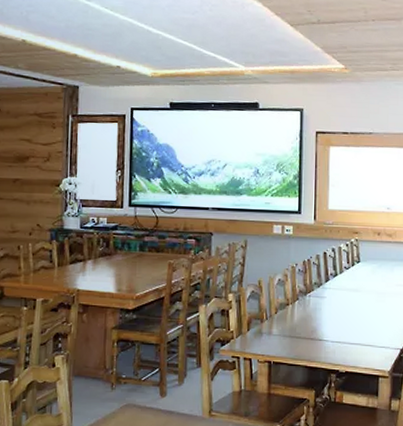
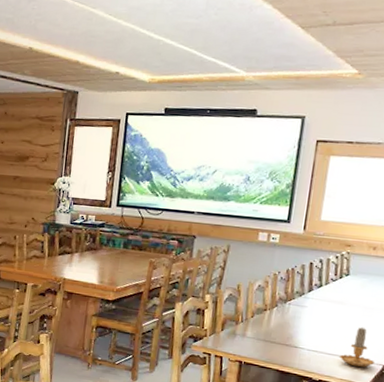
candle: none [360,312,394,353] -> present [339,326,375,367]

